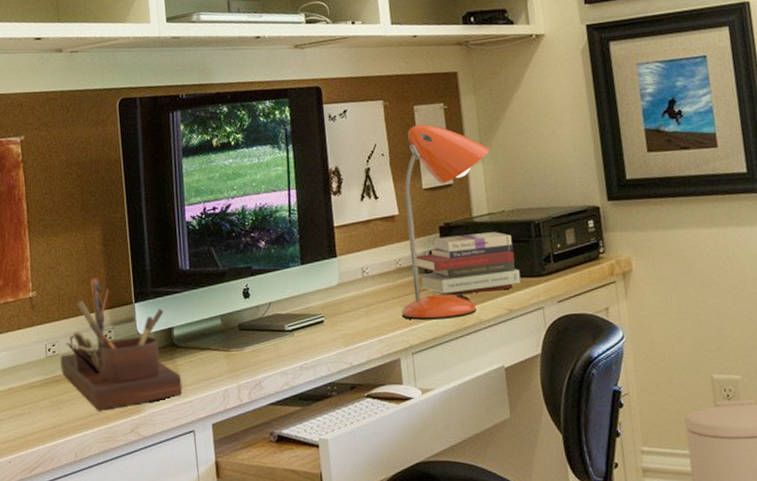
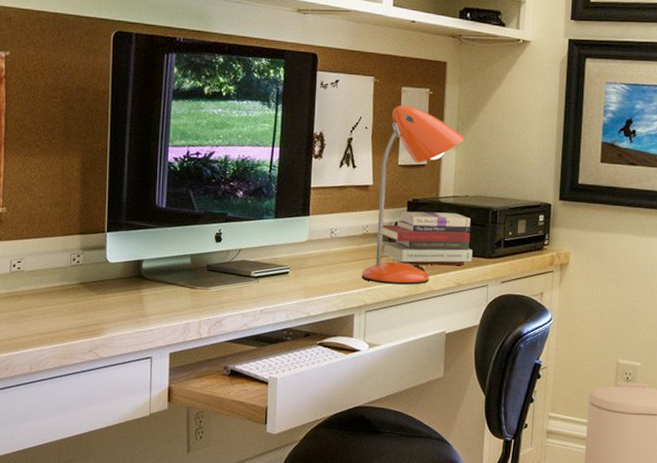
desk organizer: present [60,277,183,410] -> none [24,202,145,328]

